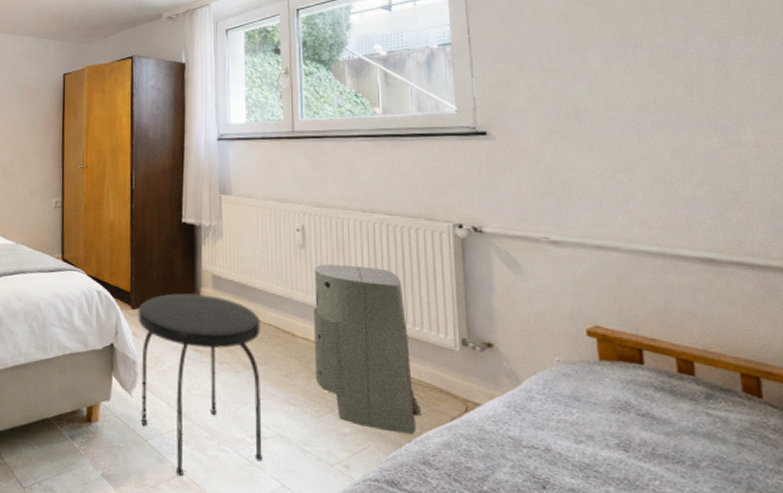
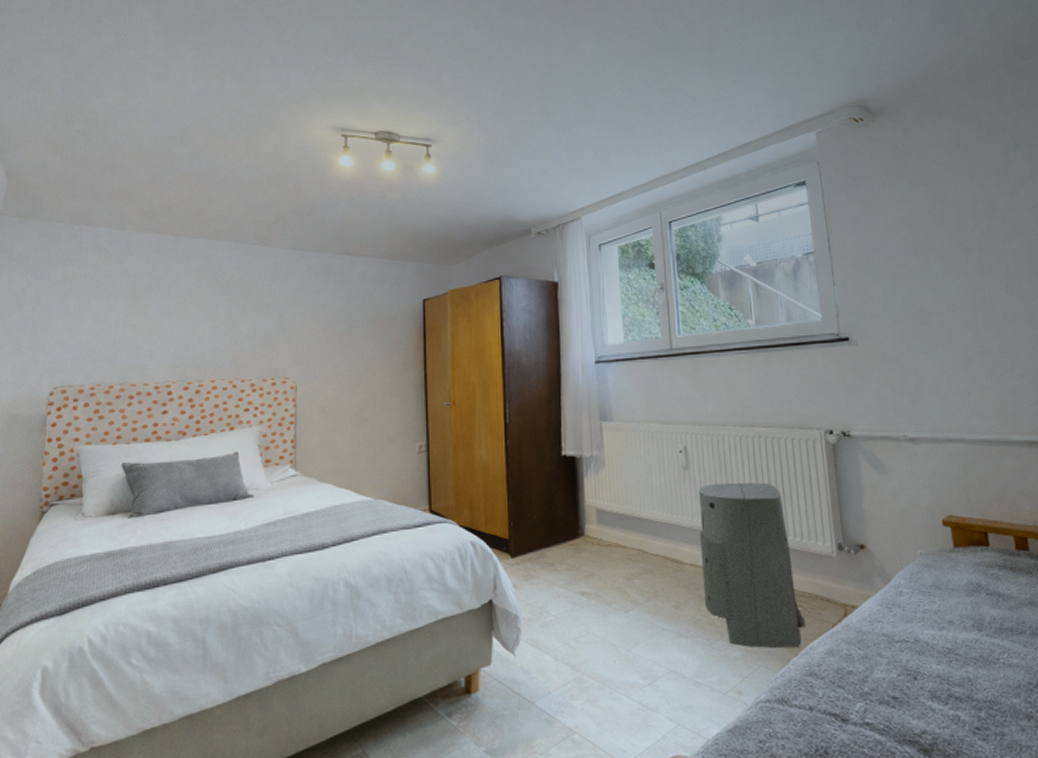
side table: present [138,293,262,476] -> none [518,531,656,735]

